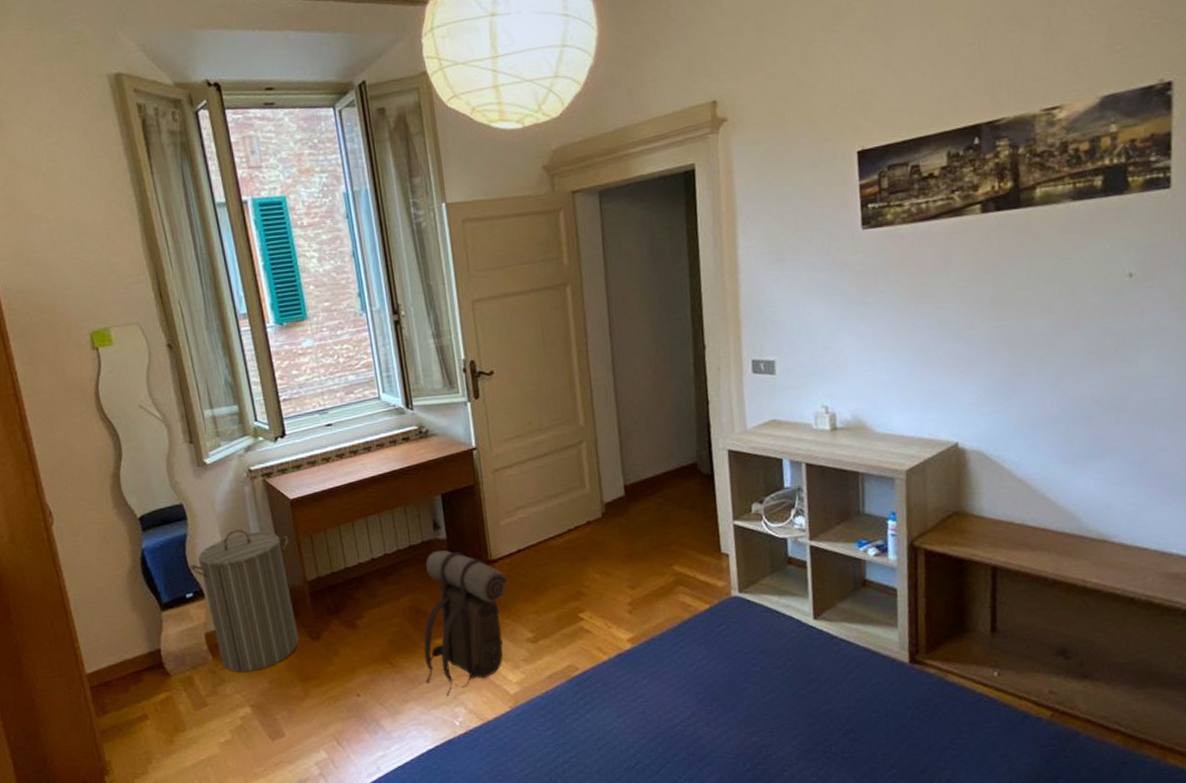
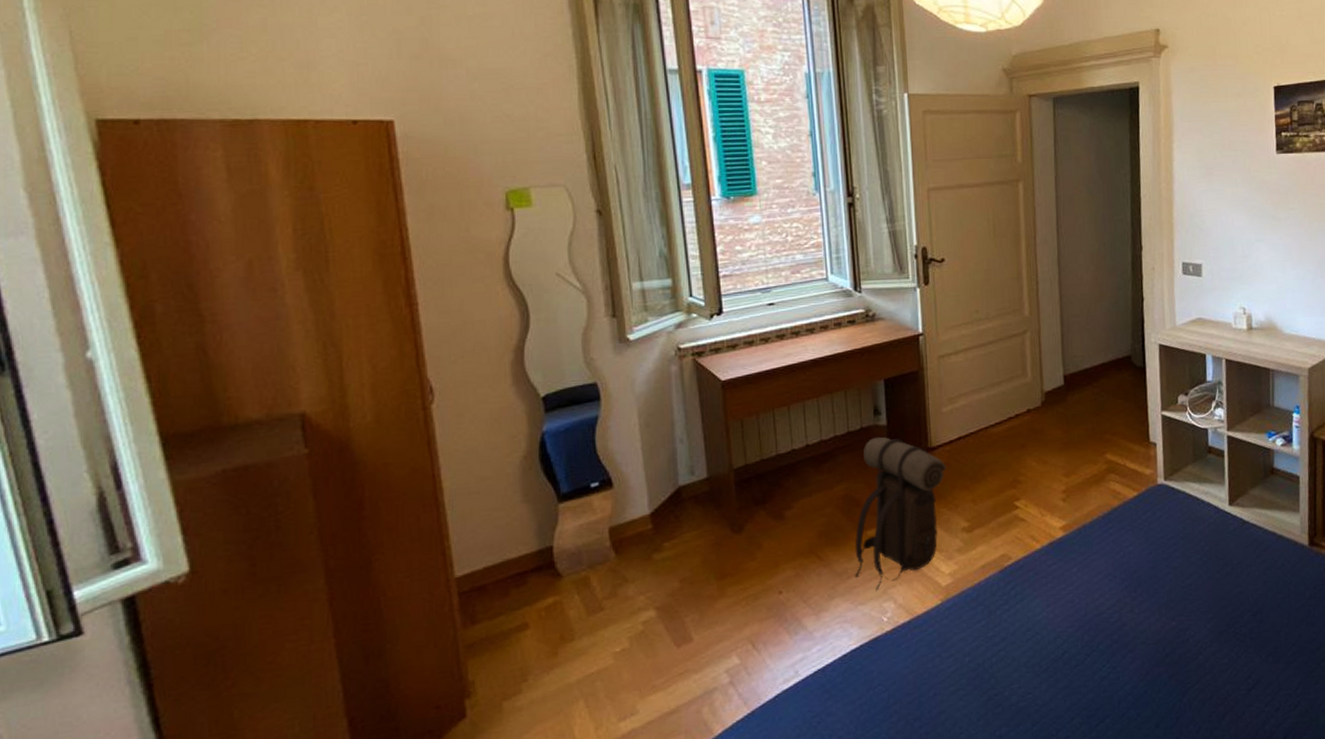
laundry hamper: present [190,529,299,672] -> none [599,412,719,571]

